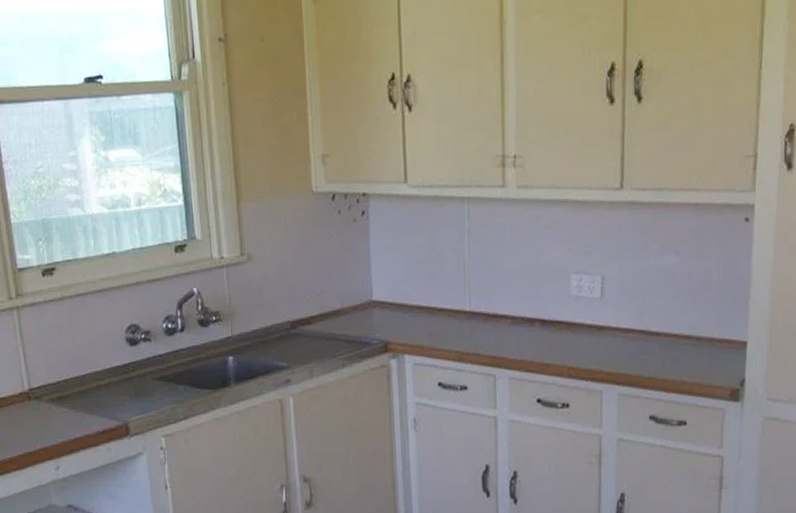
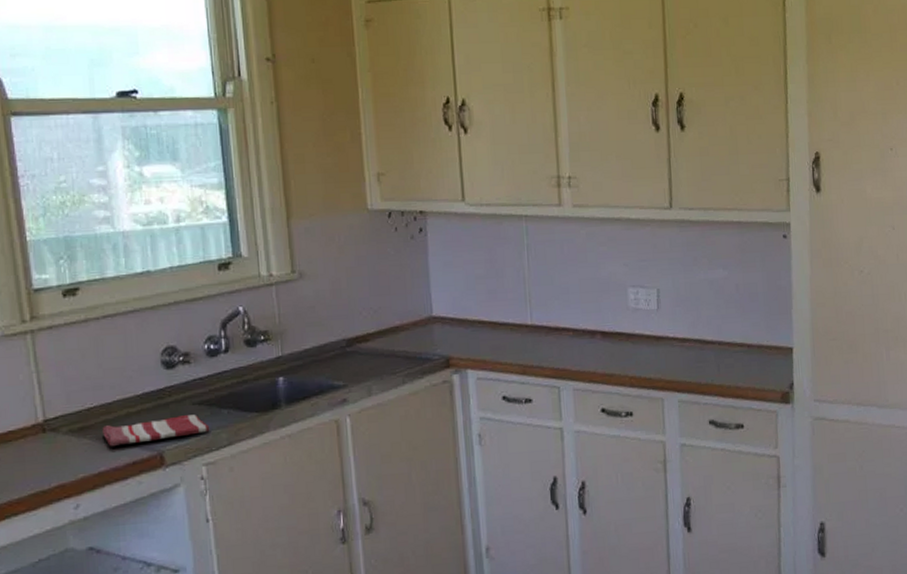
dish towel: none [77,389,168,416] -> present [102,414,210,447]

